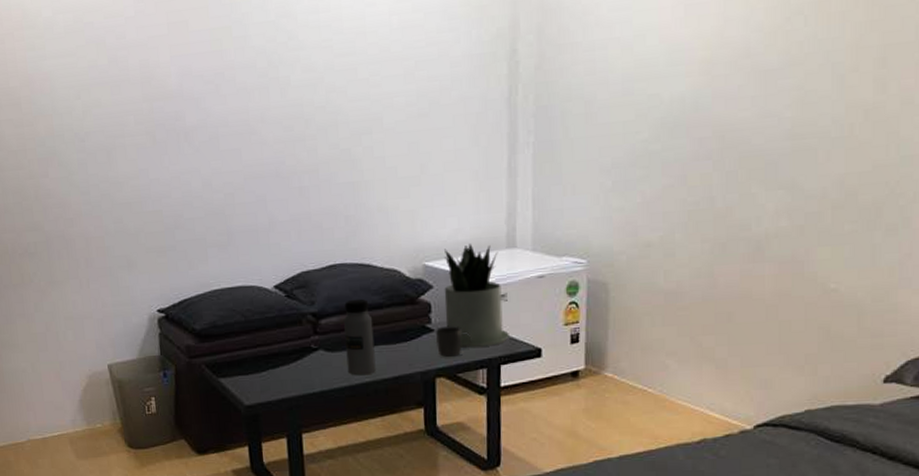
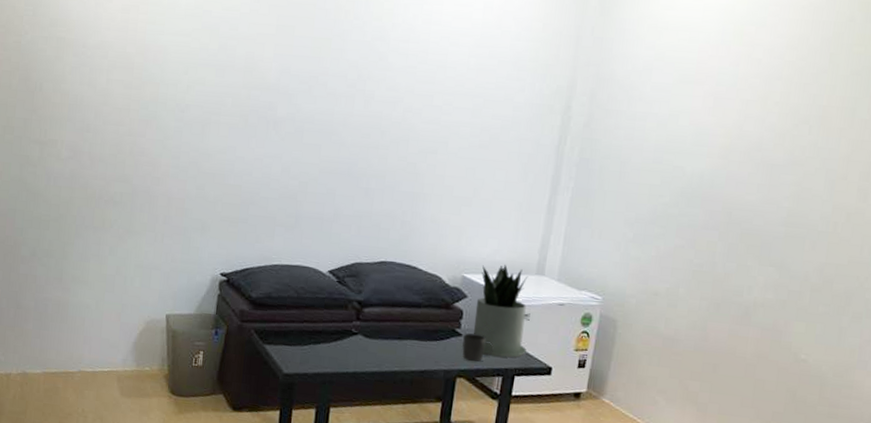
water bottle: present [344,298,376,376] -> none [380,295,410,365]

